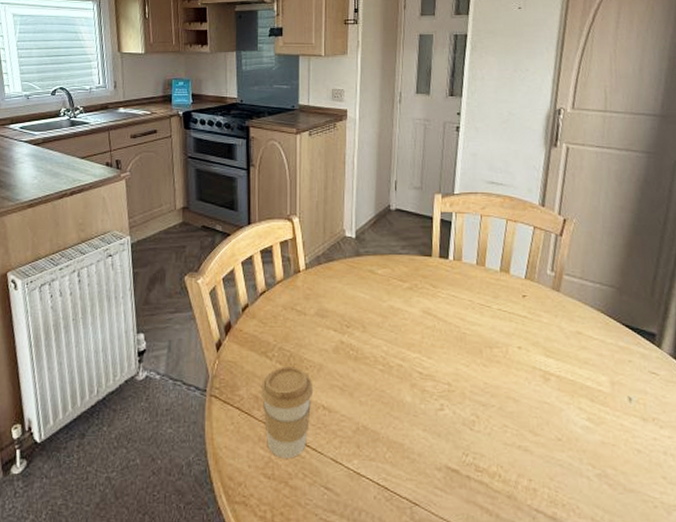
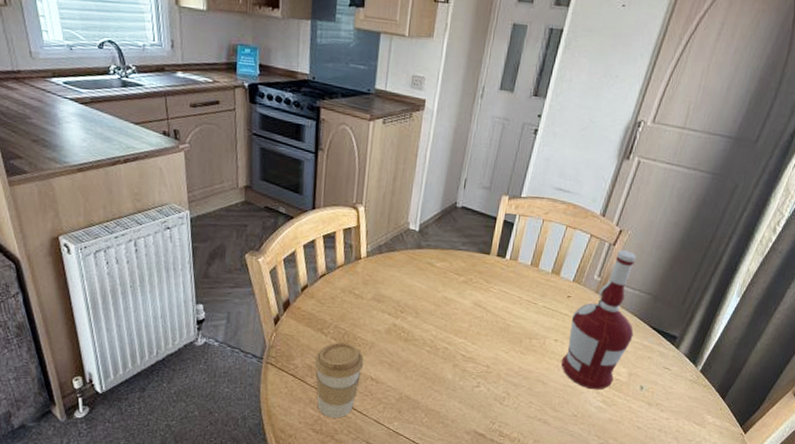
alcohol: none [531,240,606,405] -> present [561,250,637,390]

